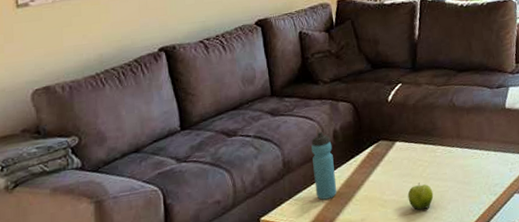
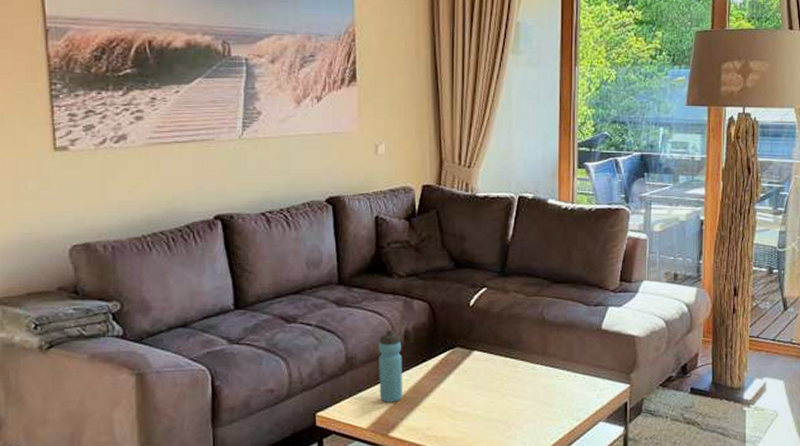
fruit: present [407,183,434,211] -> none [481,397,509,427]

